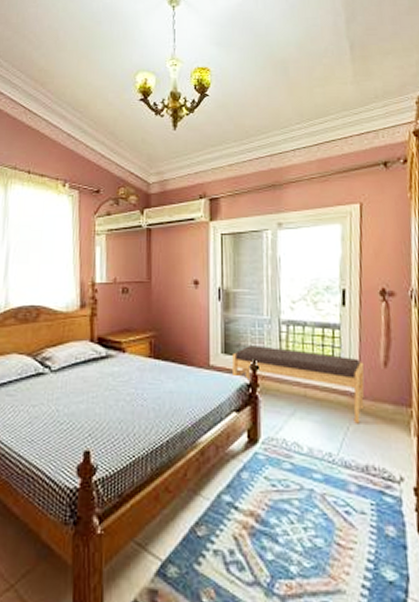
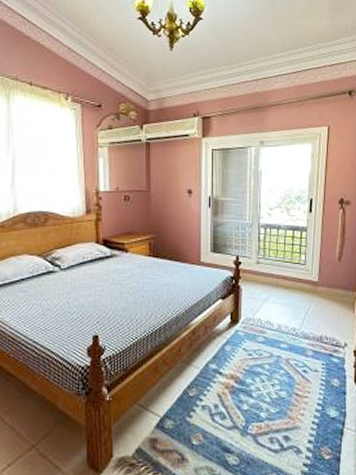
bench: present [232,346,365,424] -> none [220,245,324,305]

